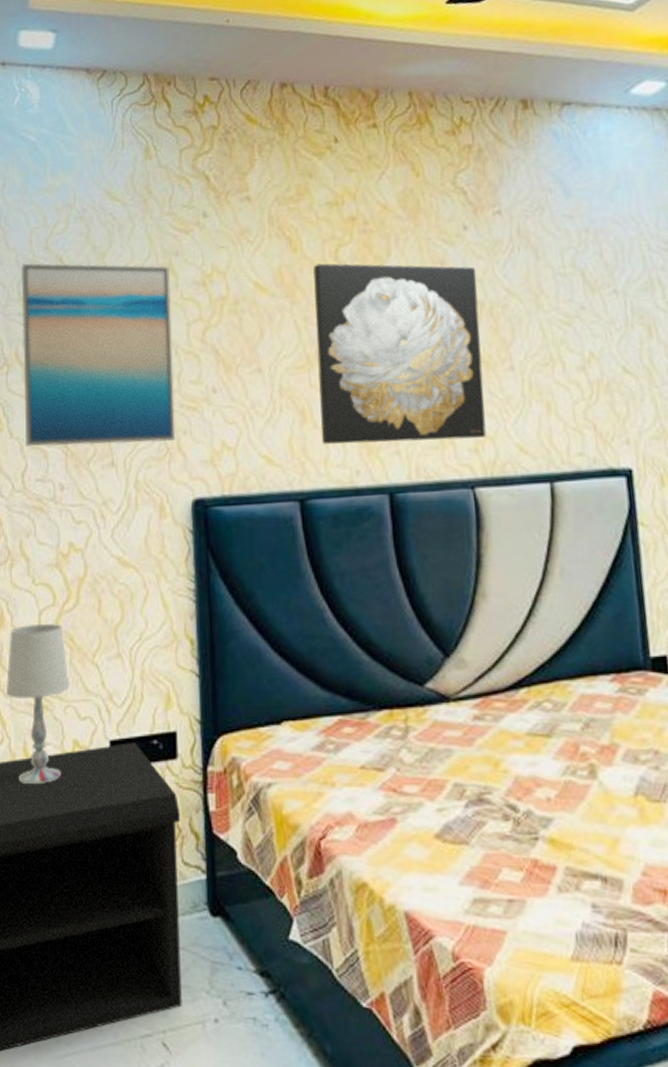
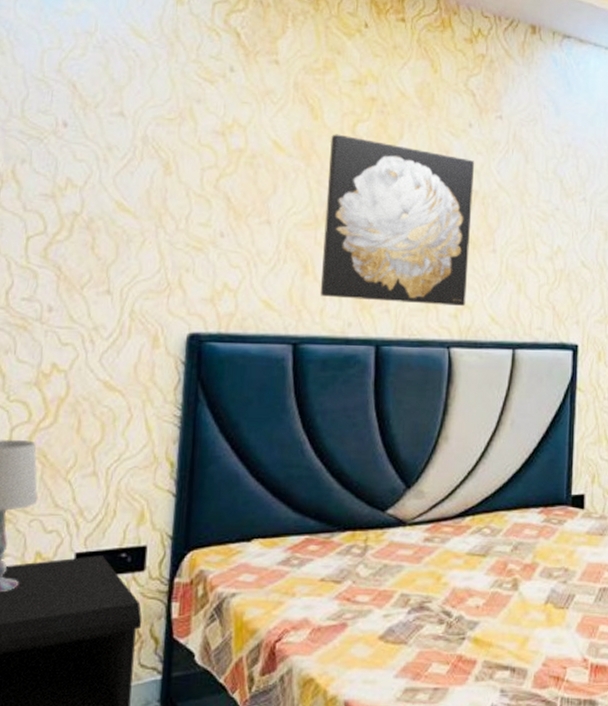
wall art: present [21,262,176,447] -> none [12,82,189,276]

